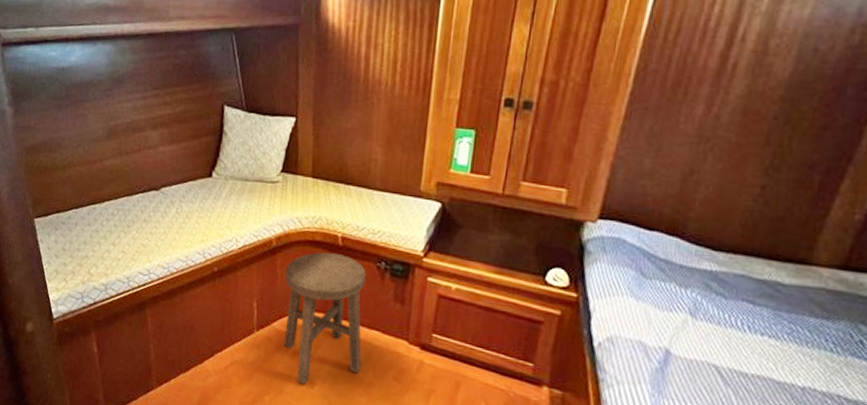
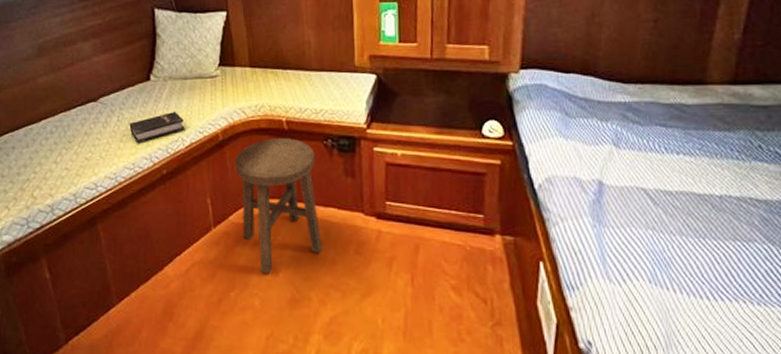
hardback book: none [186,211,241,238] -> present [129,111,185,144]

